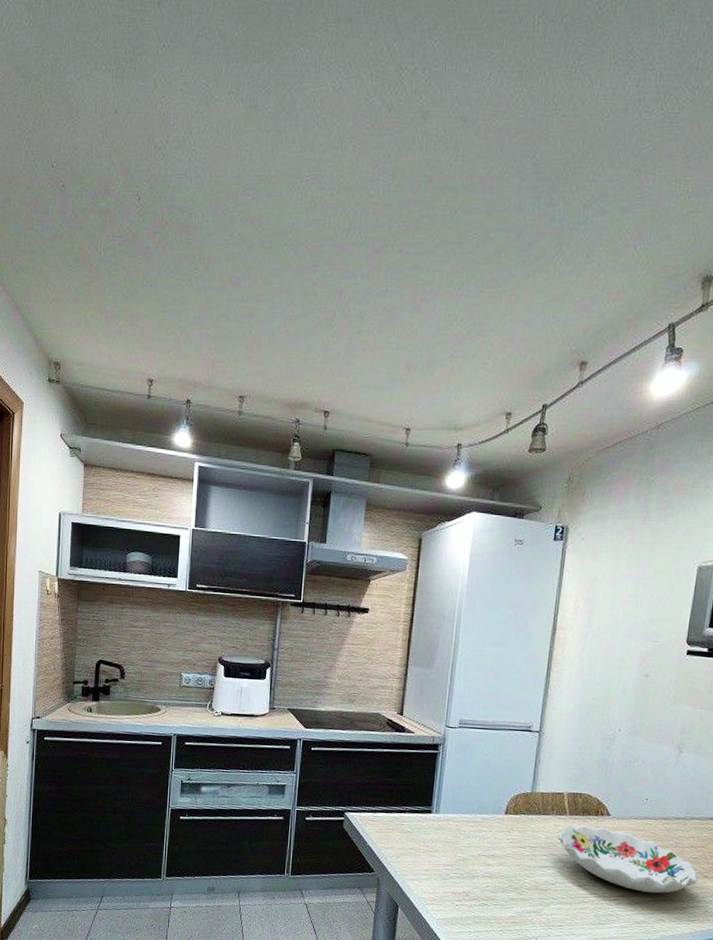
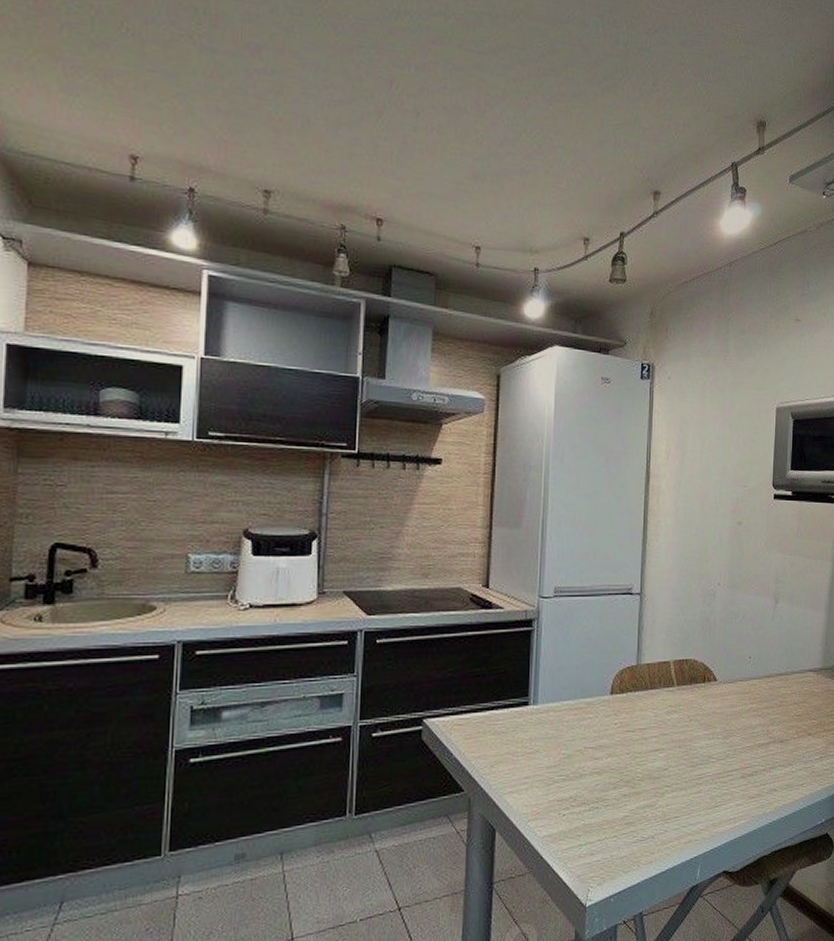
decorative bowl: present [557,824,698,894] -> none [667,694,803,762]

